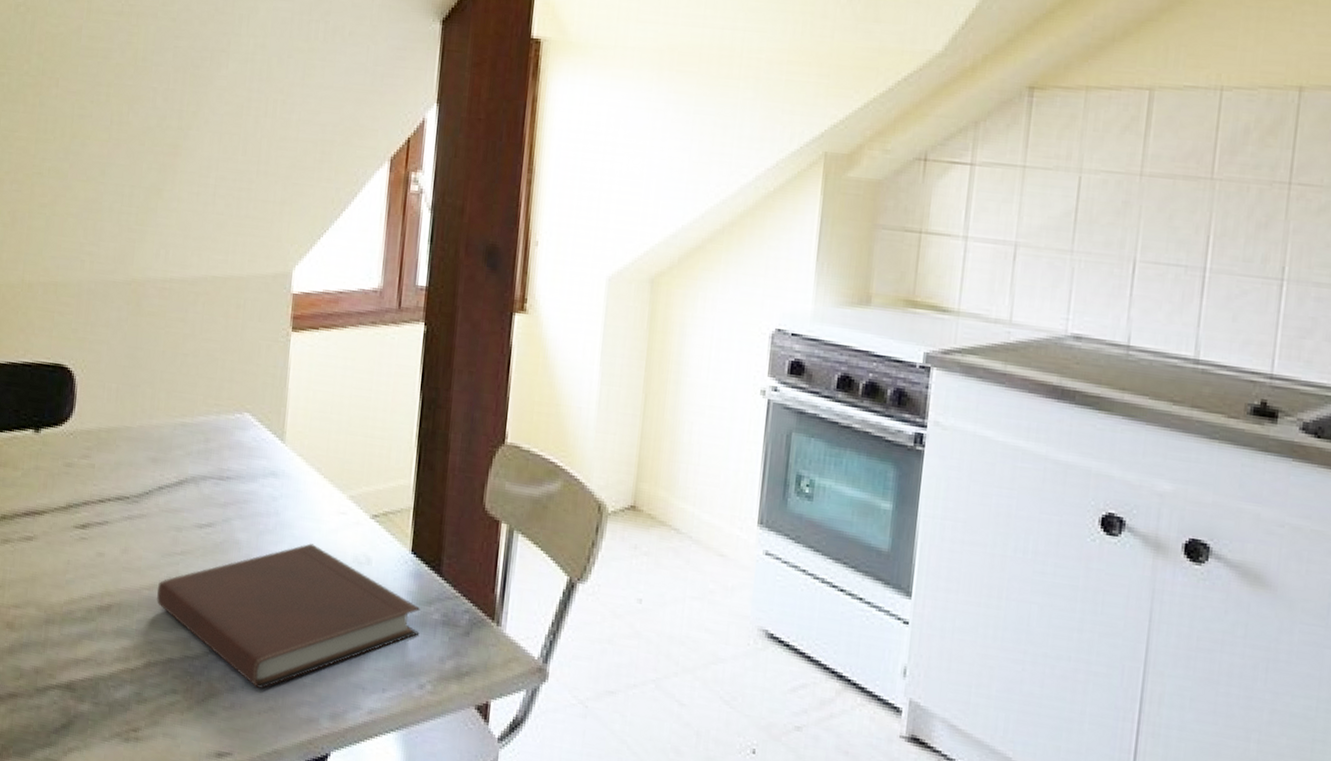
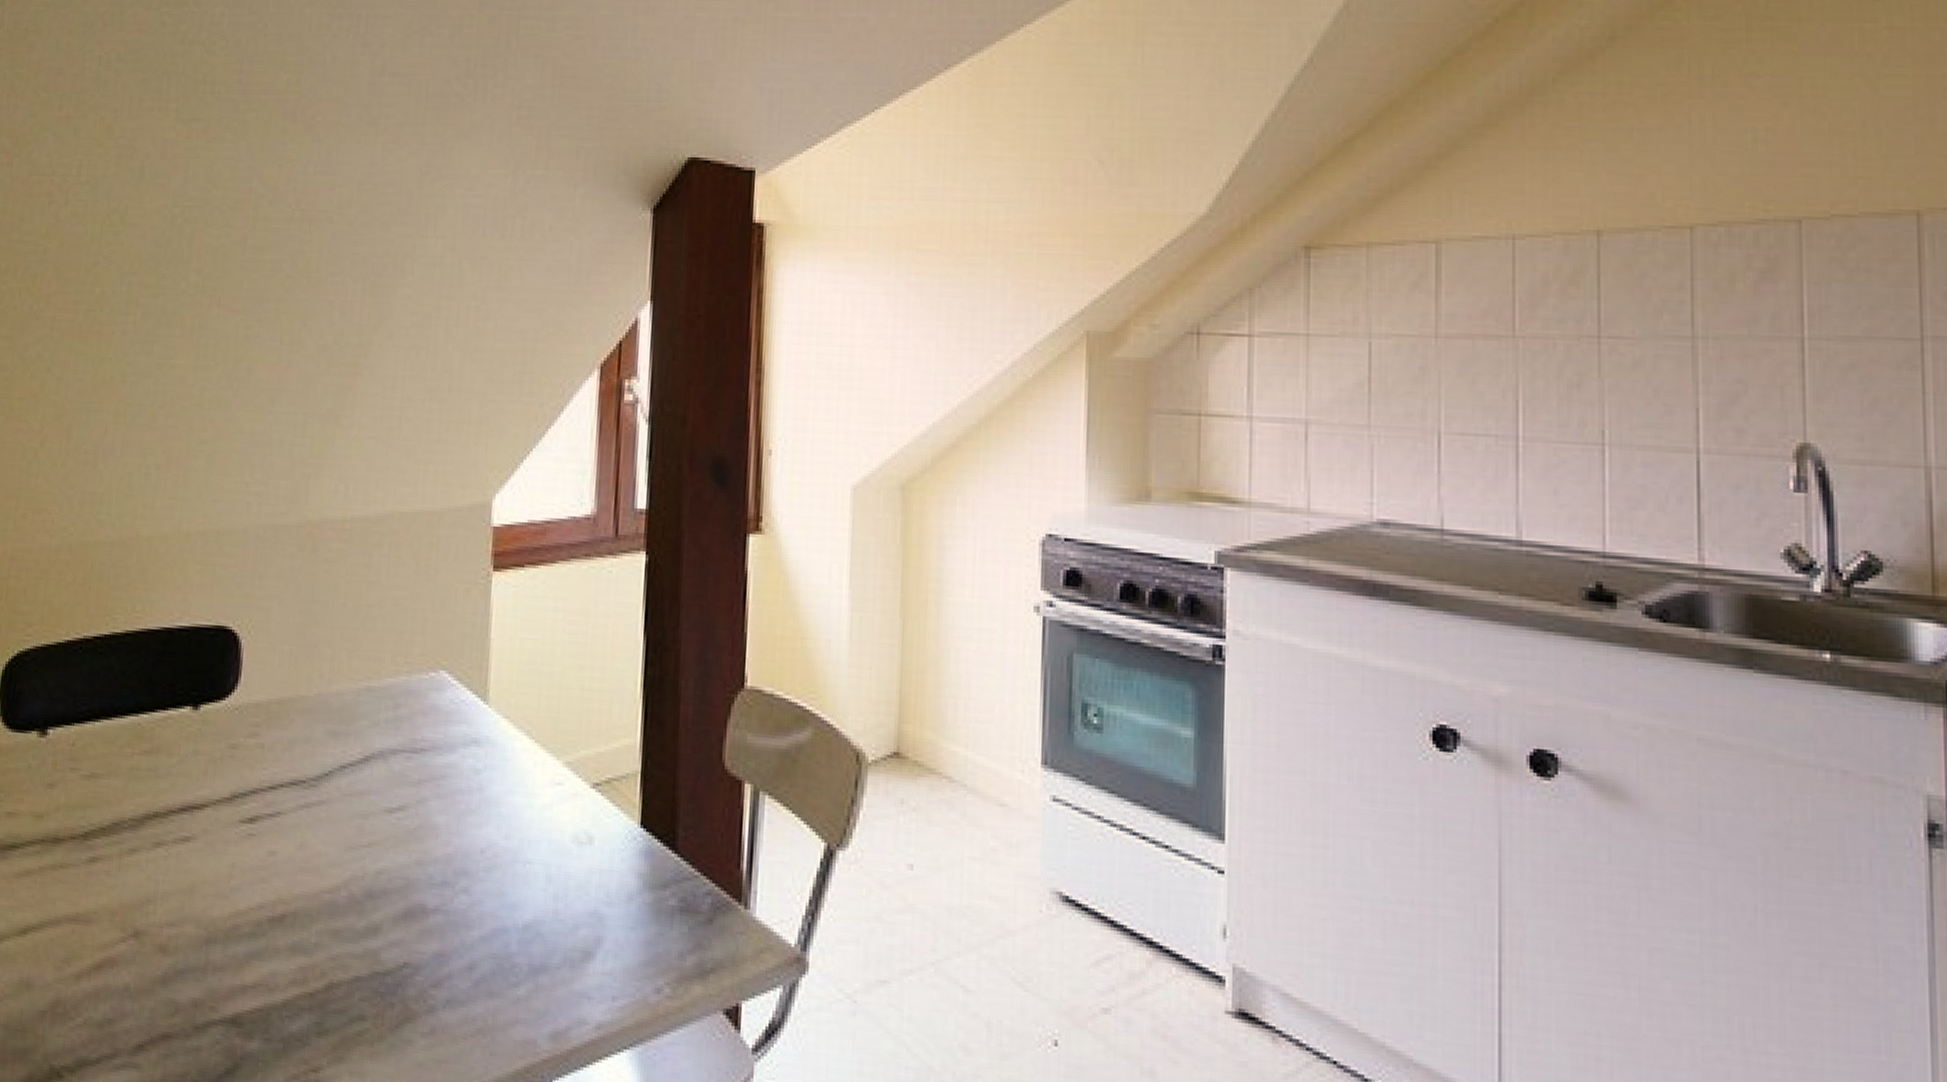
notebook: present [157,543,421,688] -> none [340,823,654,1006]

